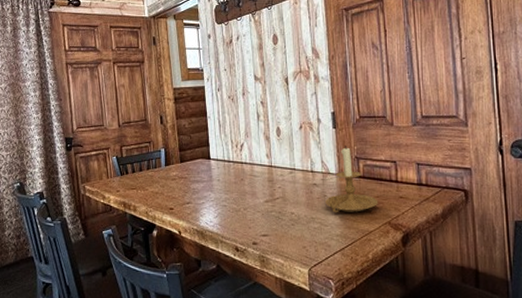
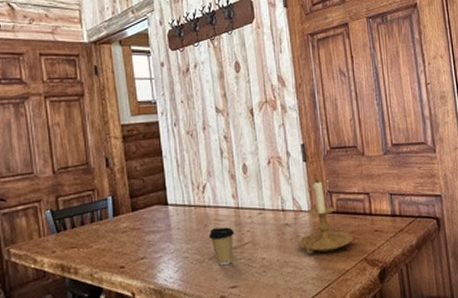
coffee cup: none [244,182,267,216] -> present [208,227,235,266]

